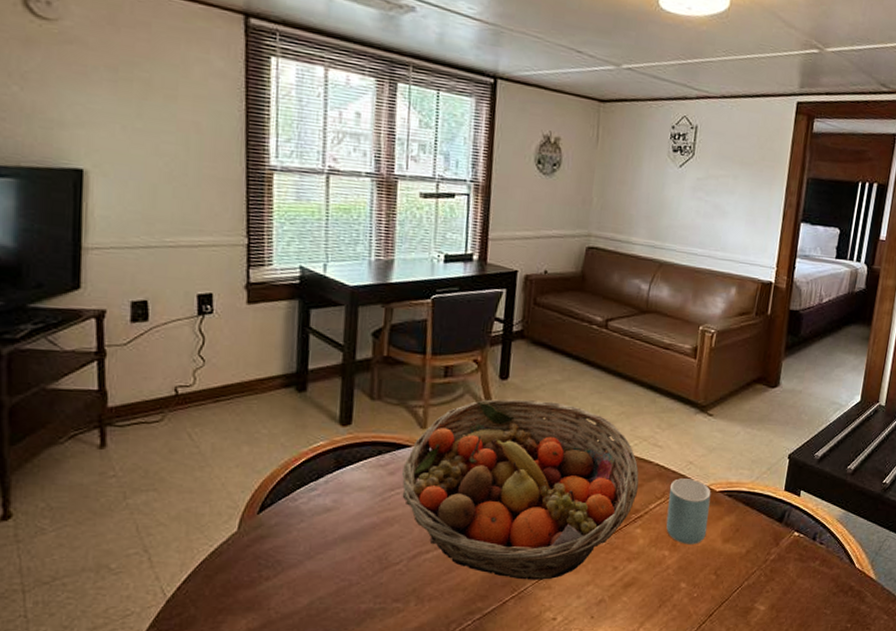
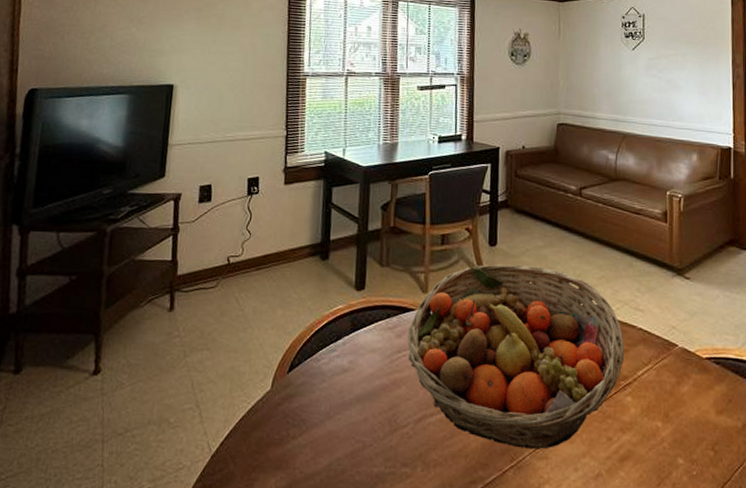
mug: present [666,478,711,545] -> none [655,344,699,416]

